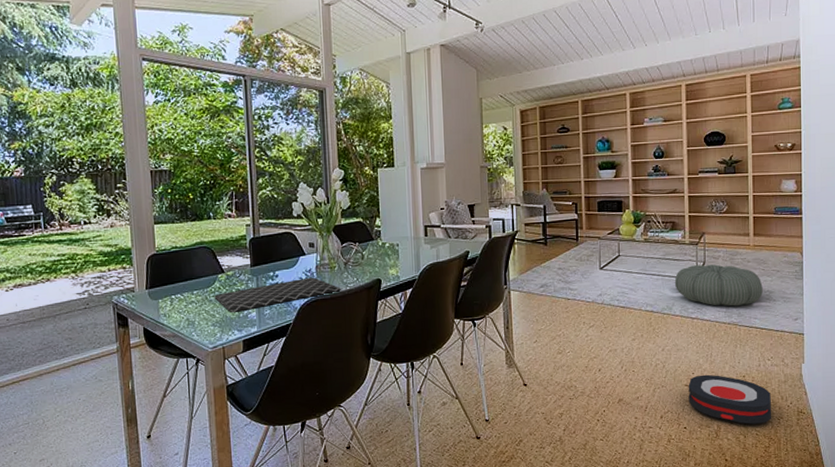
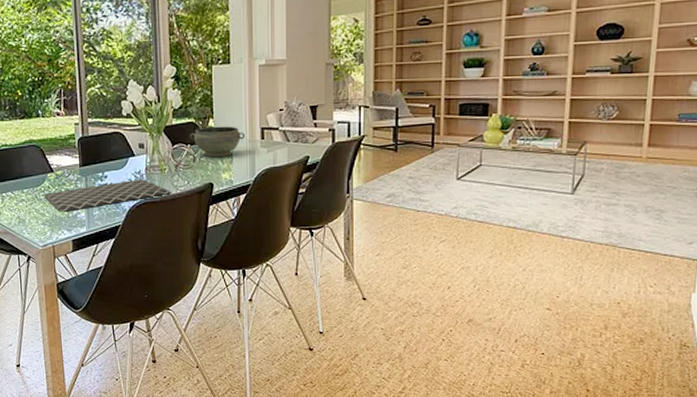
bowl: none [358,224,409,255] -> present [190,126,245,158]
pouf: present [674,264,763,307] -> none [544,178,653,226]
robot vacuum: present [688,374,772,424] -> none [549,299,650,355]

